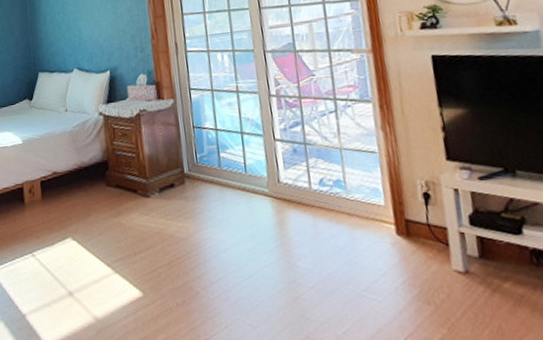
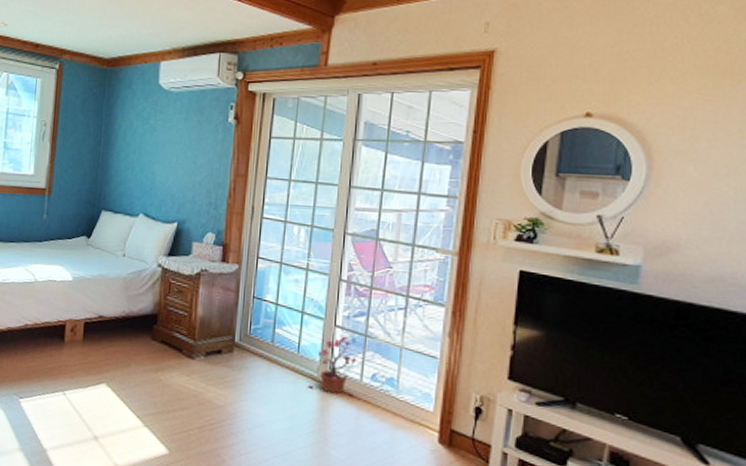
potted plant: none [262,148,307,206] -> present [308,336,357,396]

